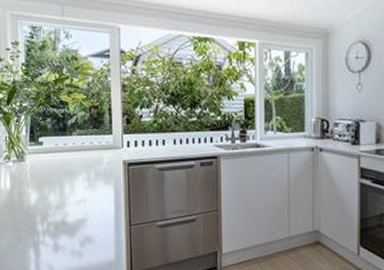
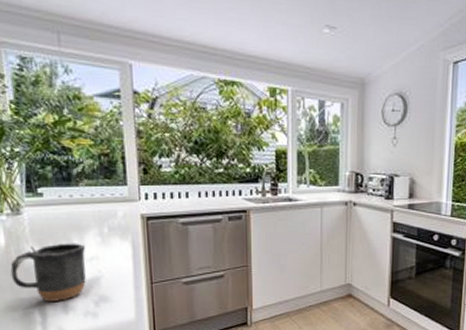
mug: none [13,187,75,242] -> present [10,243,86,303]

